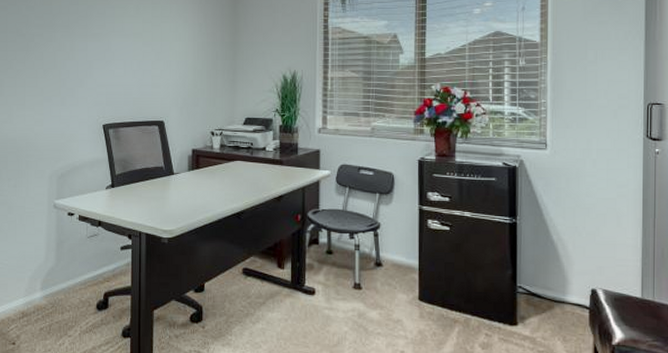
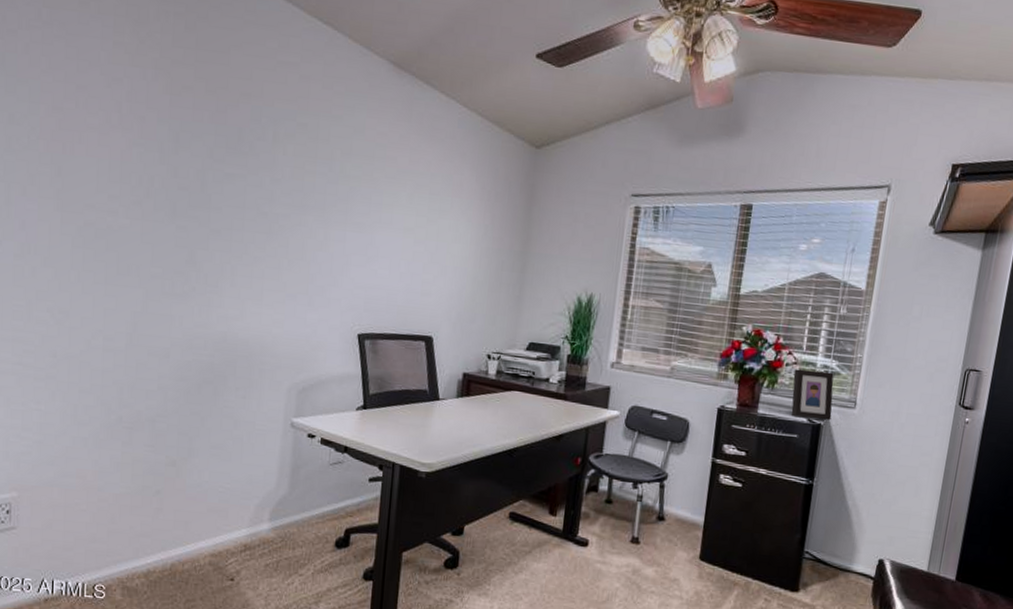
picture frame: none [484,118,525,162] -> present [791,369,834,421]

